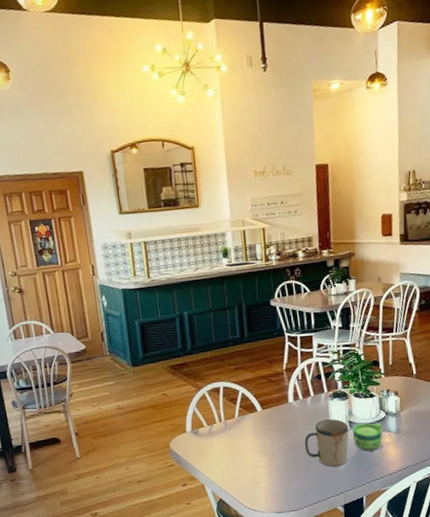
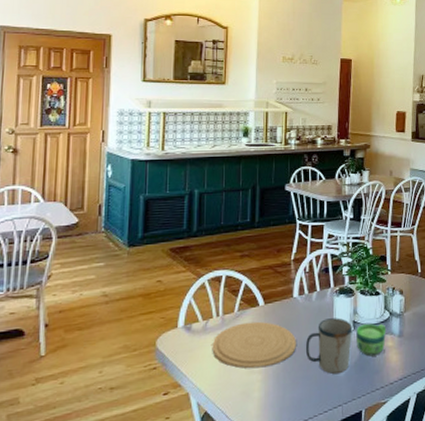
plate: none [218,424,296,464] -> present [212,321,296,369]

